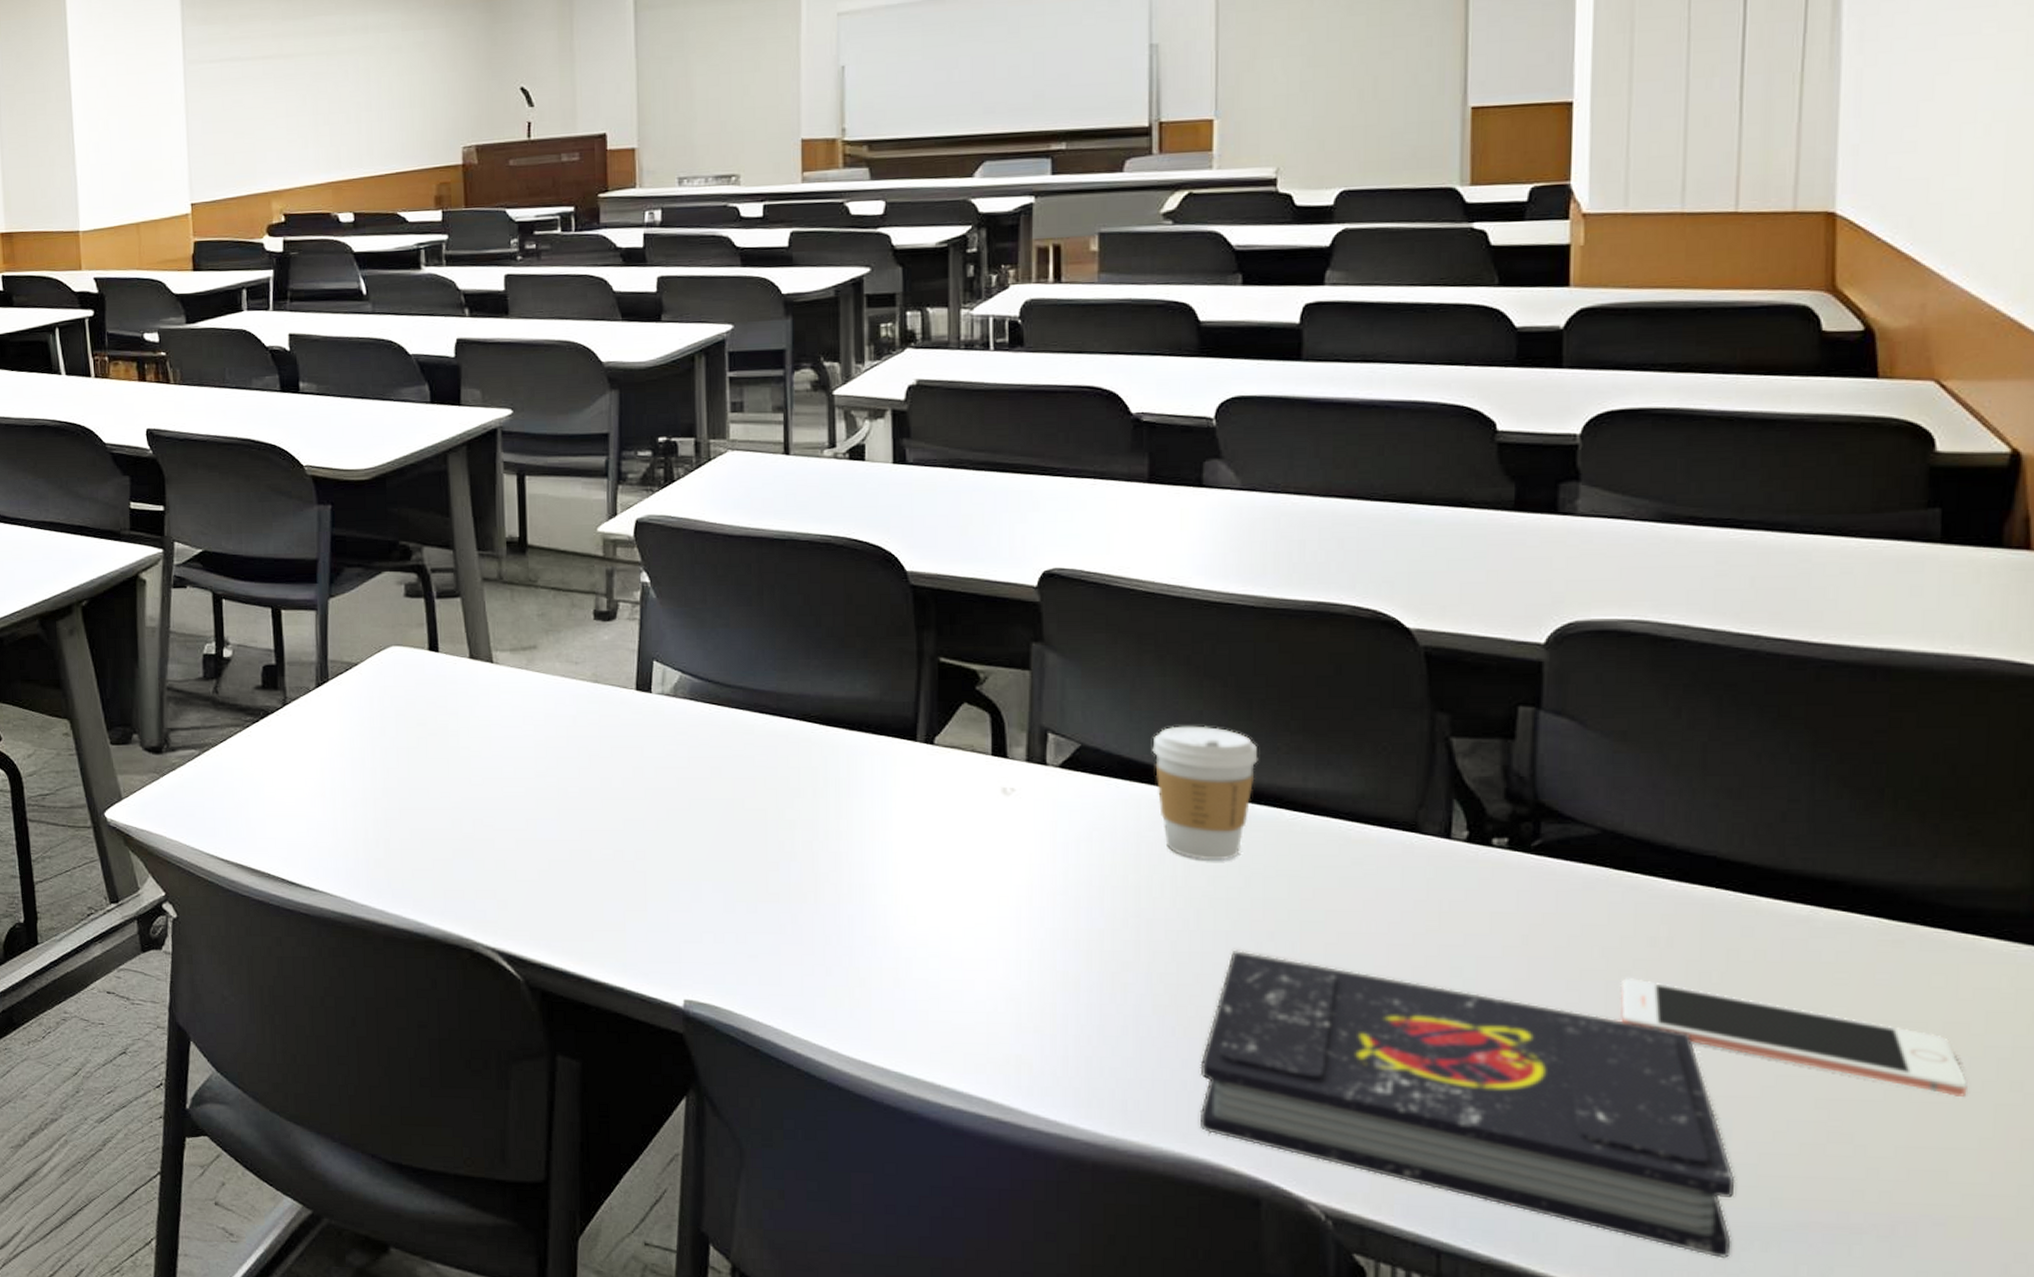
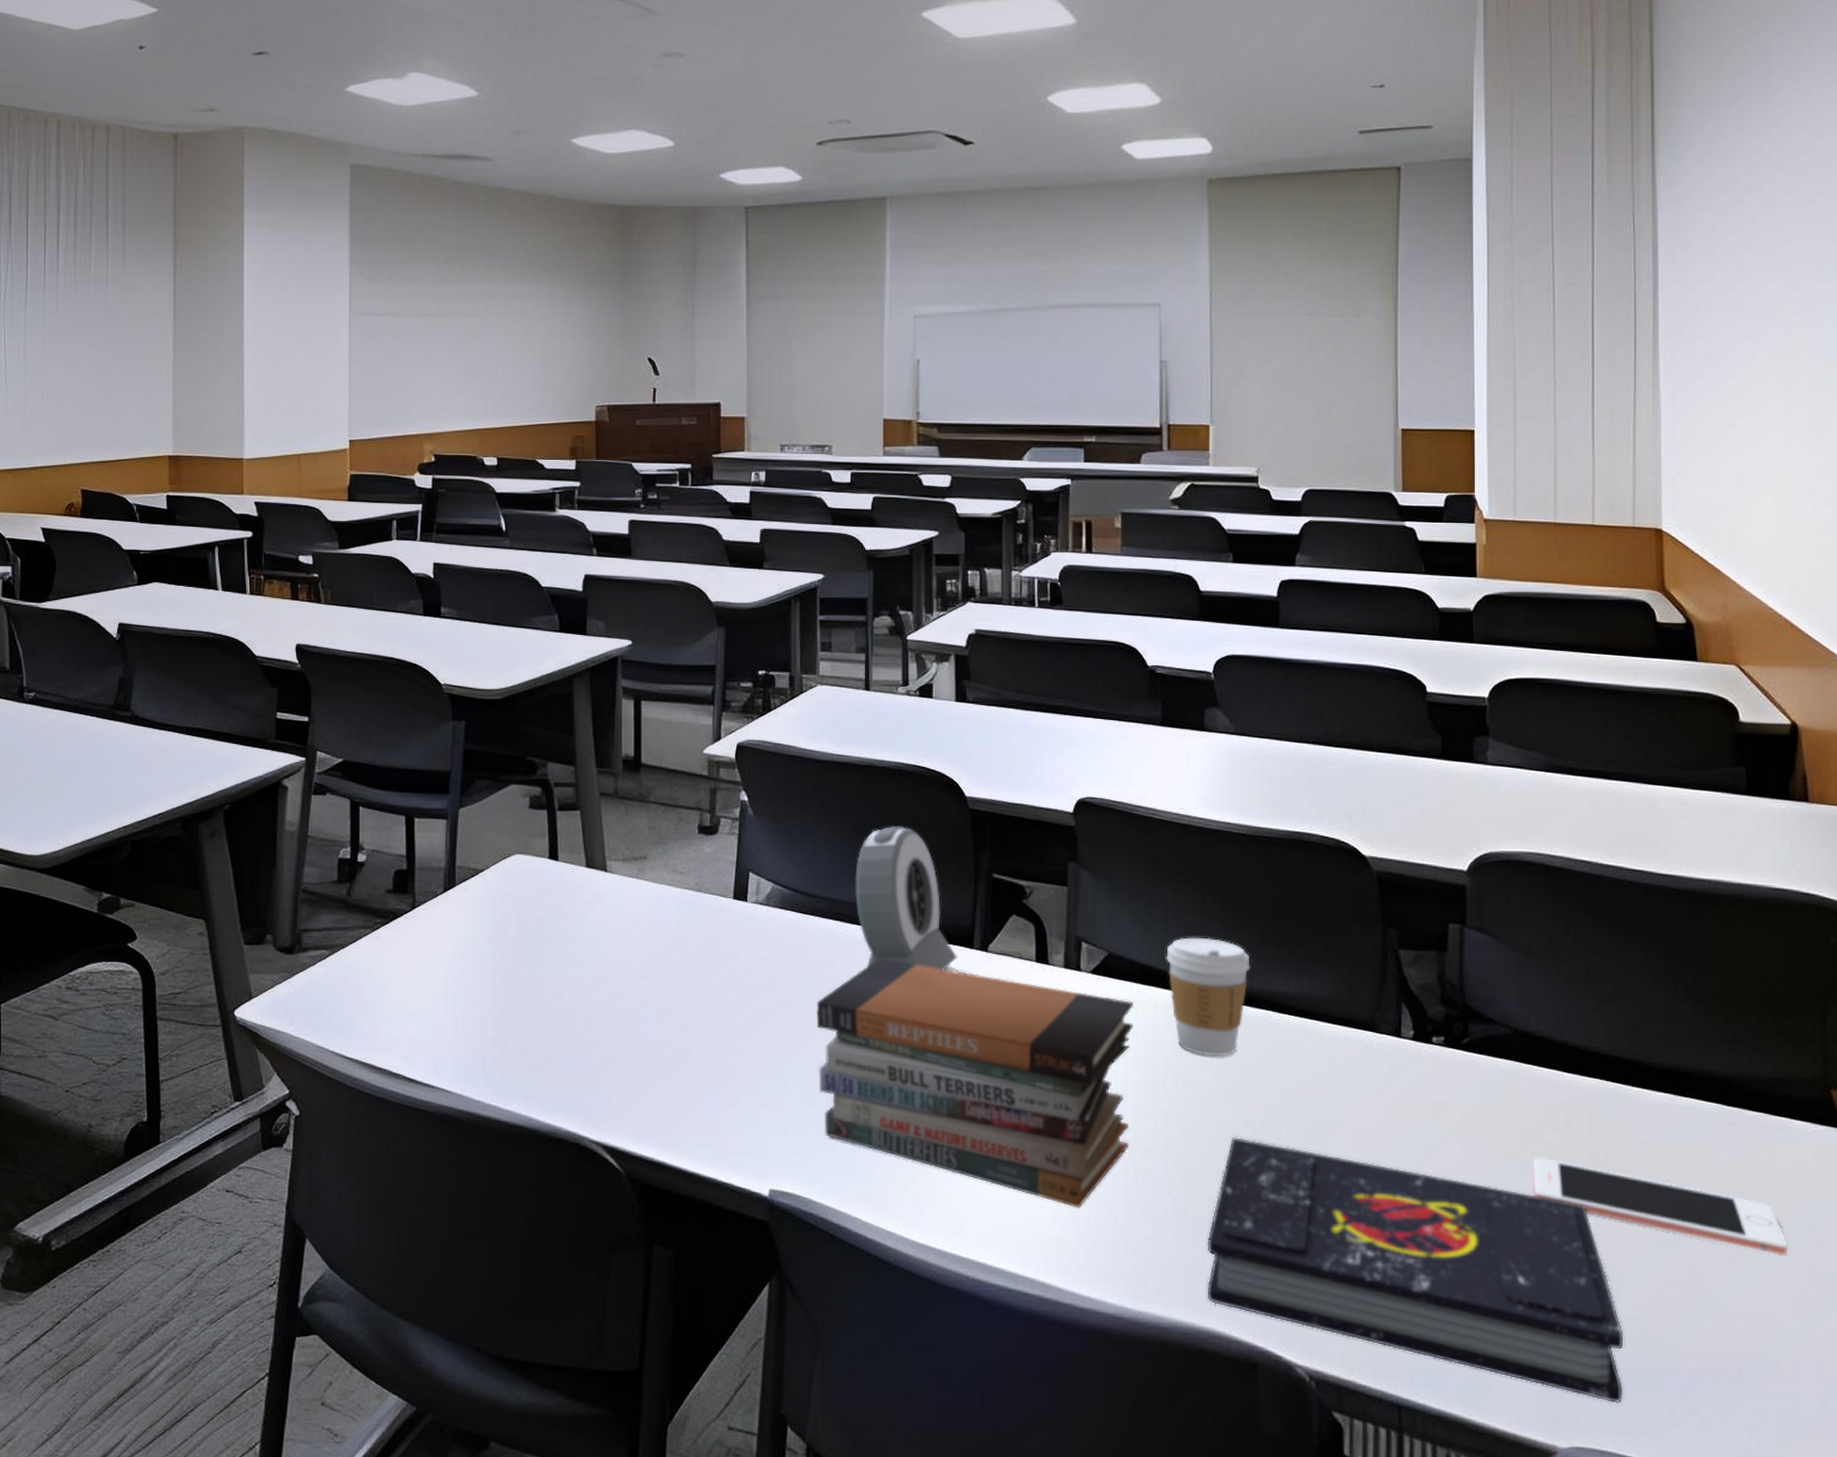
book stack: none [733,752,1112,1026] -> present [816,957,1134,1208]
alarm clock: none [776,606,898,765] -> present [855,826,957,970]

